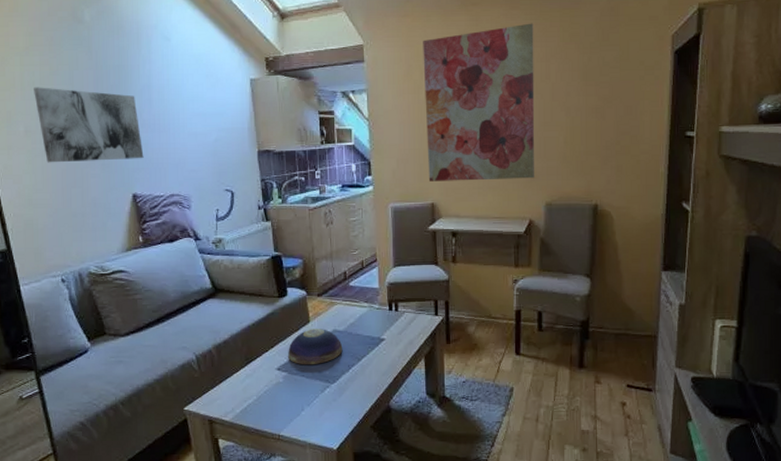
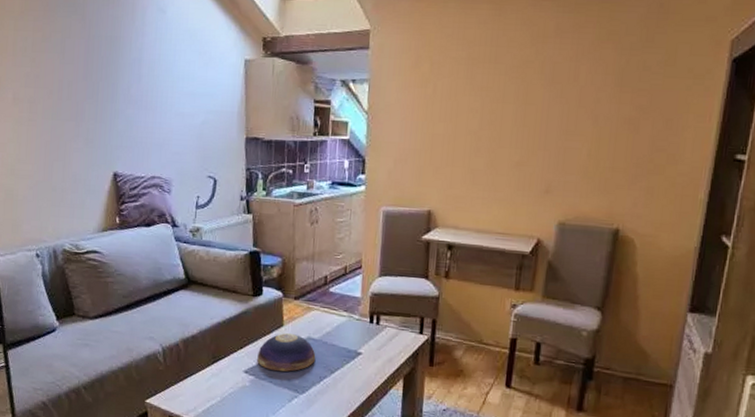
wall art: present [34,87,144,163] -> none [25,53,128,137]
wall art: present [423,23,535,181] -> none [427,16,566,193]

